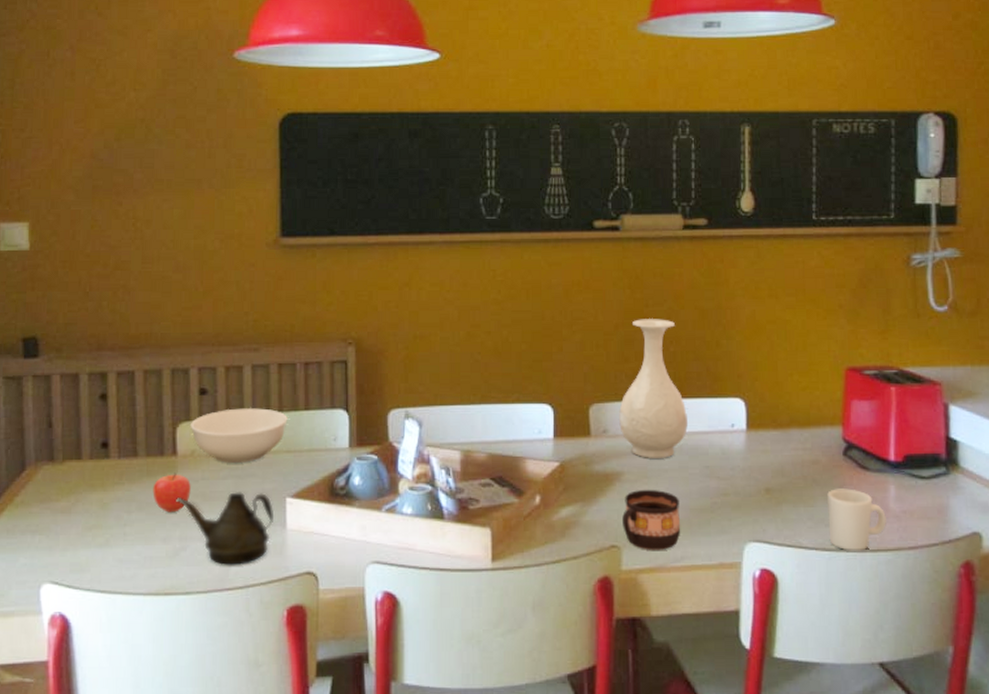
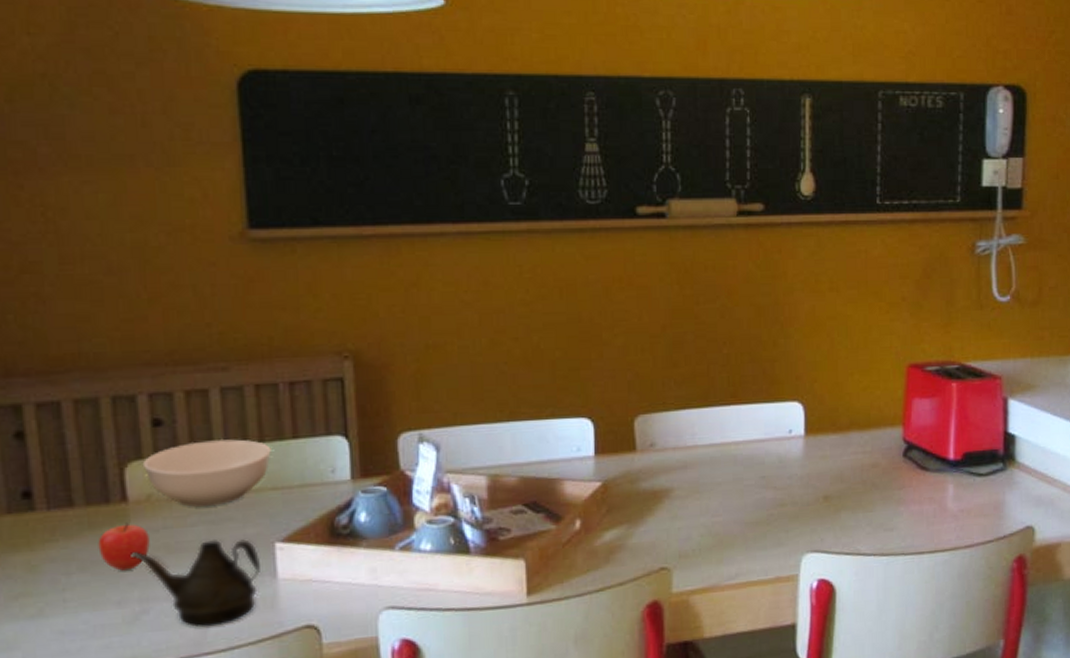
vase: present [619,319,688,458] -> none [667,317,742,472]
cup: present [622,489,681,550] -> none [672,504,736,570]
mug: present [827,489,886,551] -> none [886,490,944,555]

